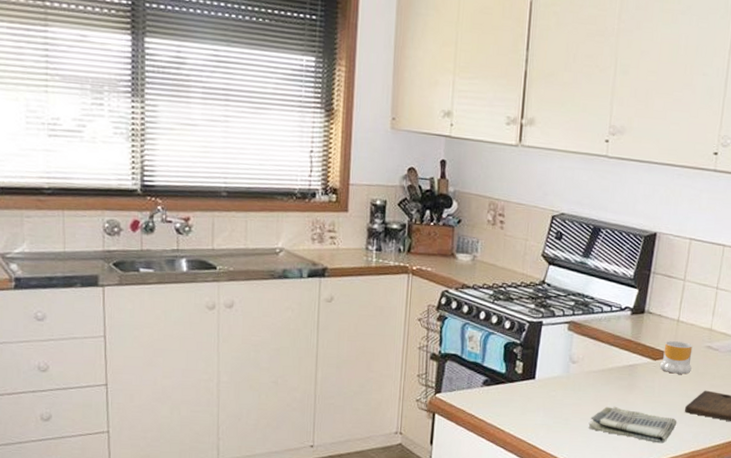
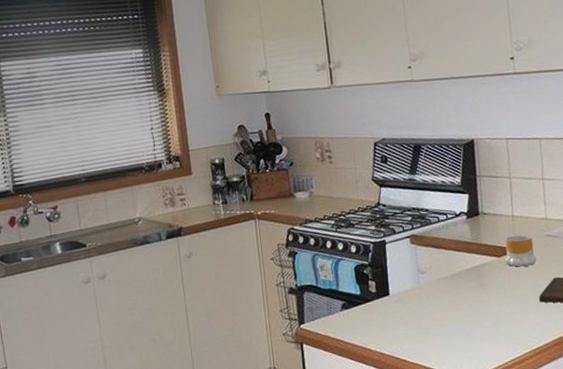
dish towel: present [589,406,677,444] -> none [450,307,535,337]

